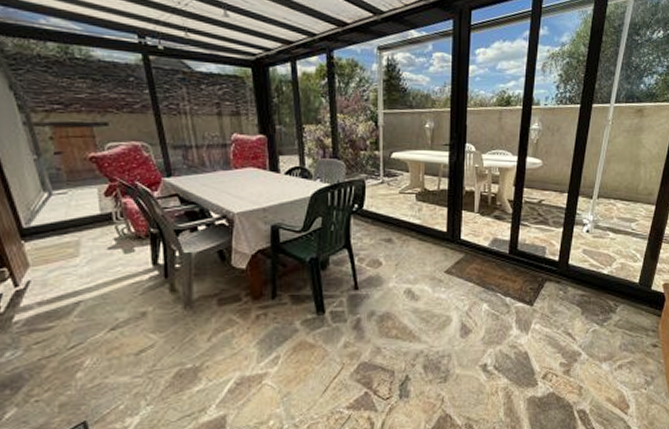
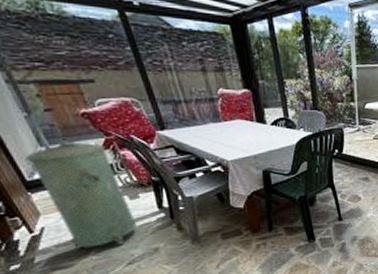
trash can: none [26,187,127,309] -> present [25,141,137,250]

